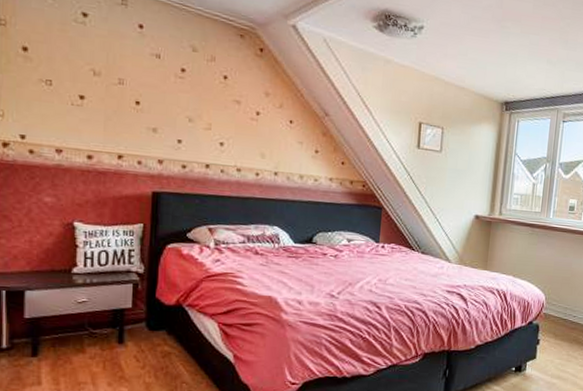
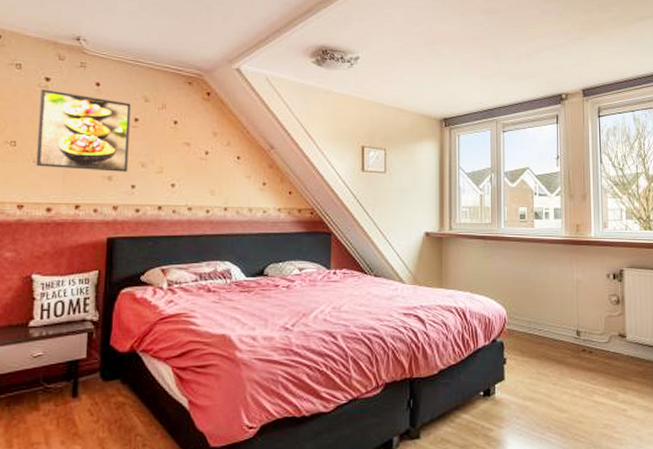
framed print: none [75,25,177,125] -> present [36,89,131,172]

